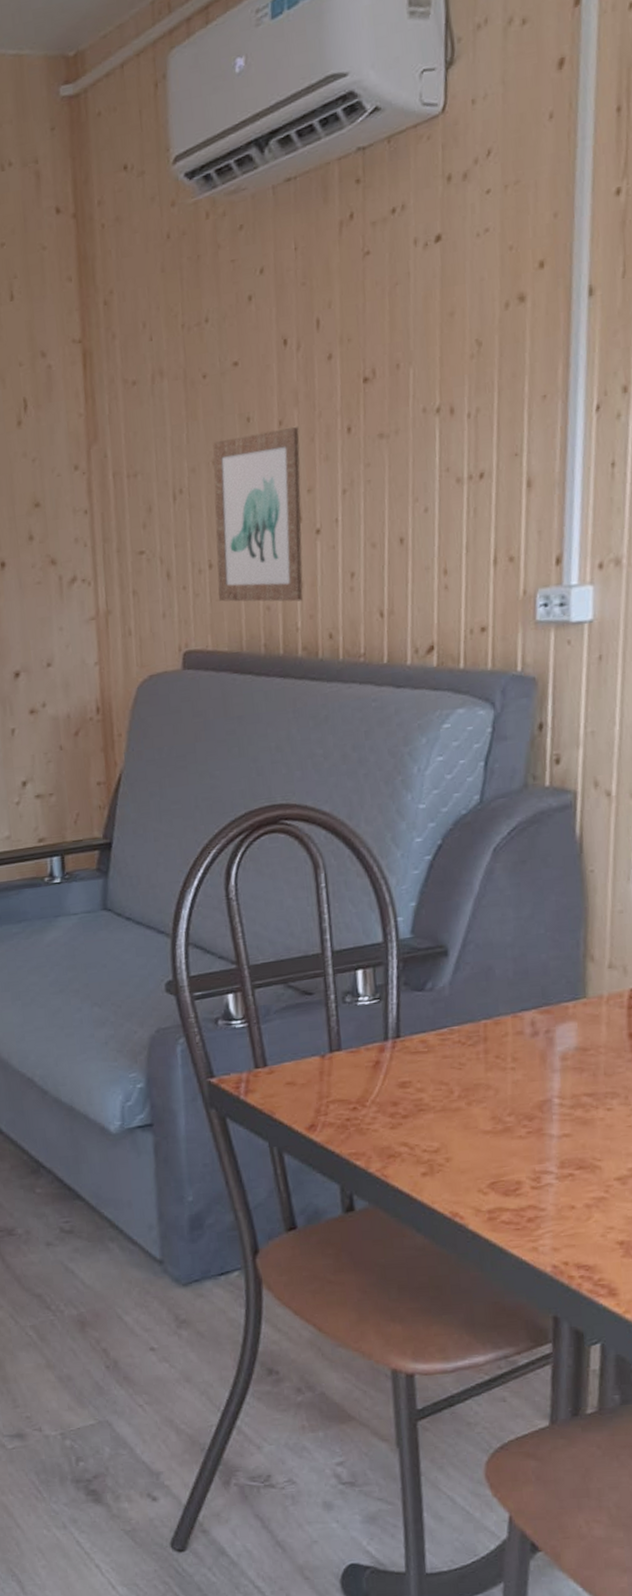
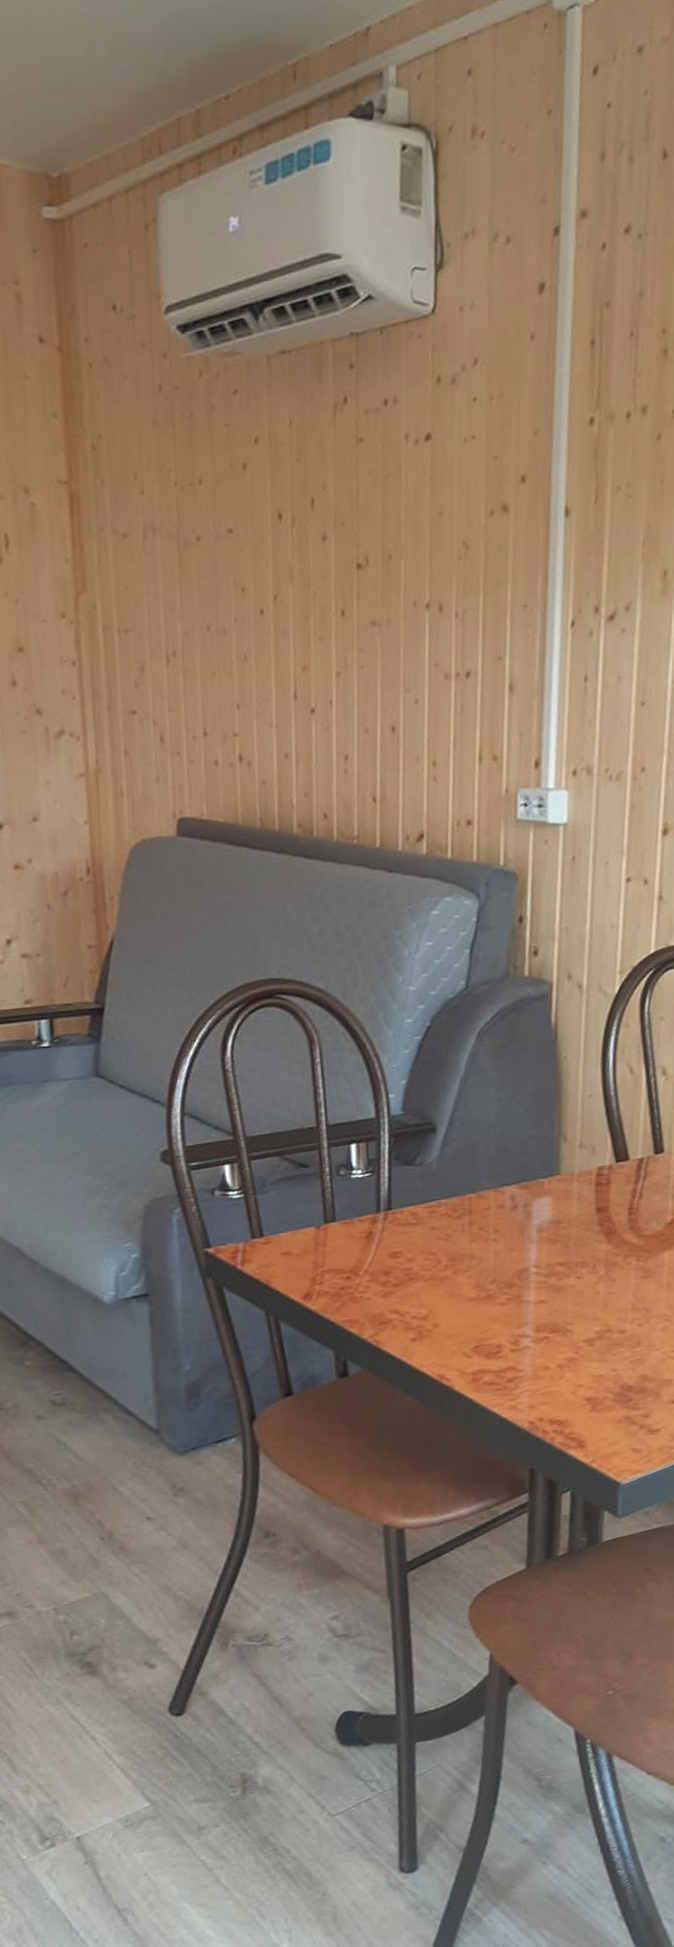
wall art: present [212,427,303,602] -> none [207,604,298,779]

